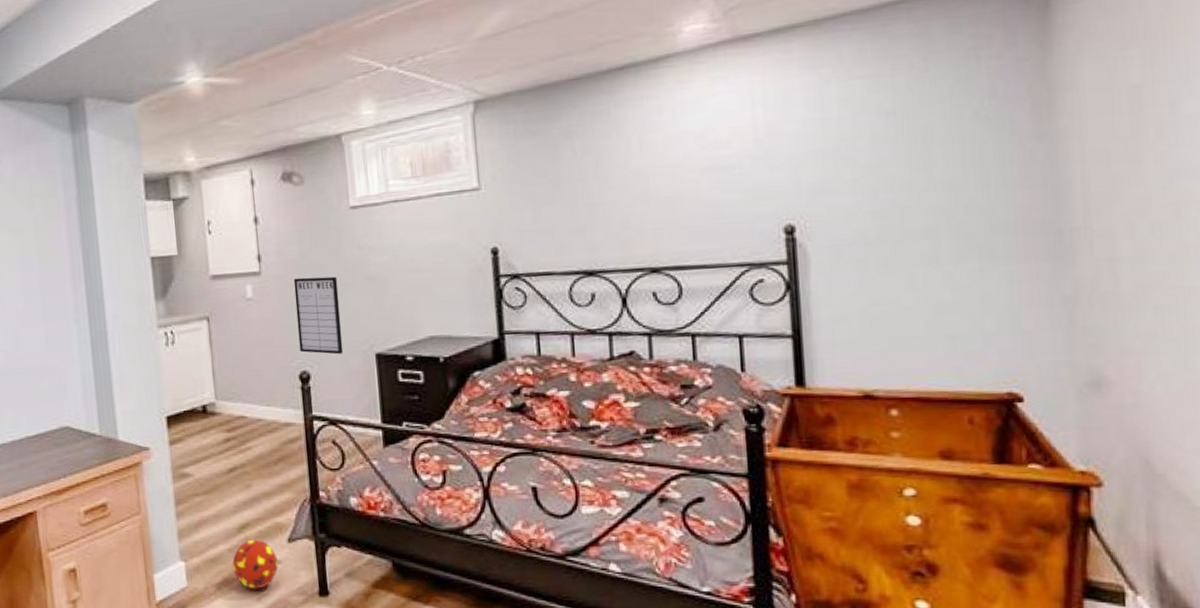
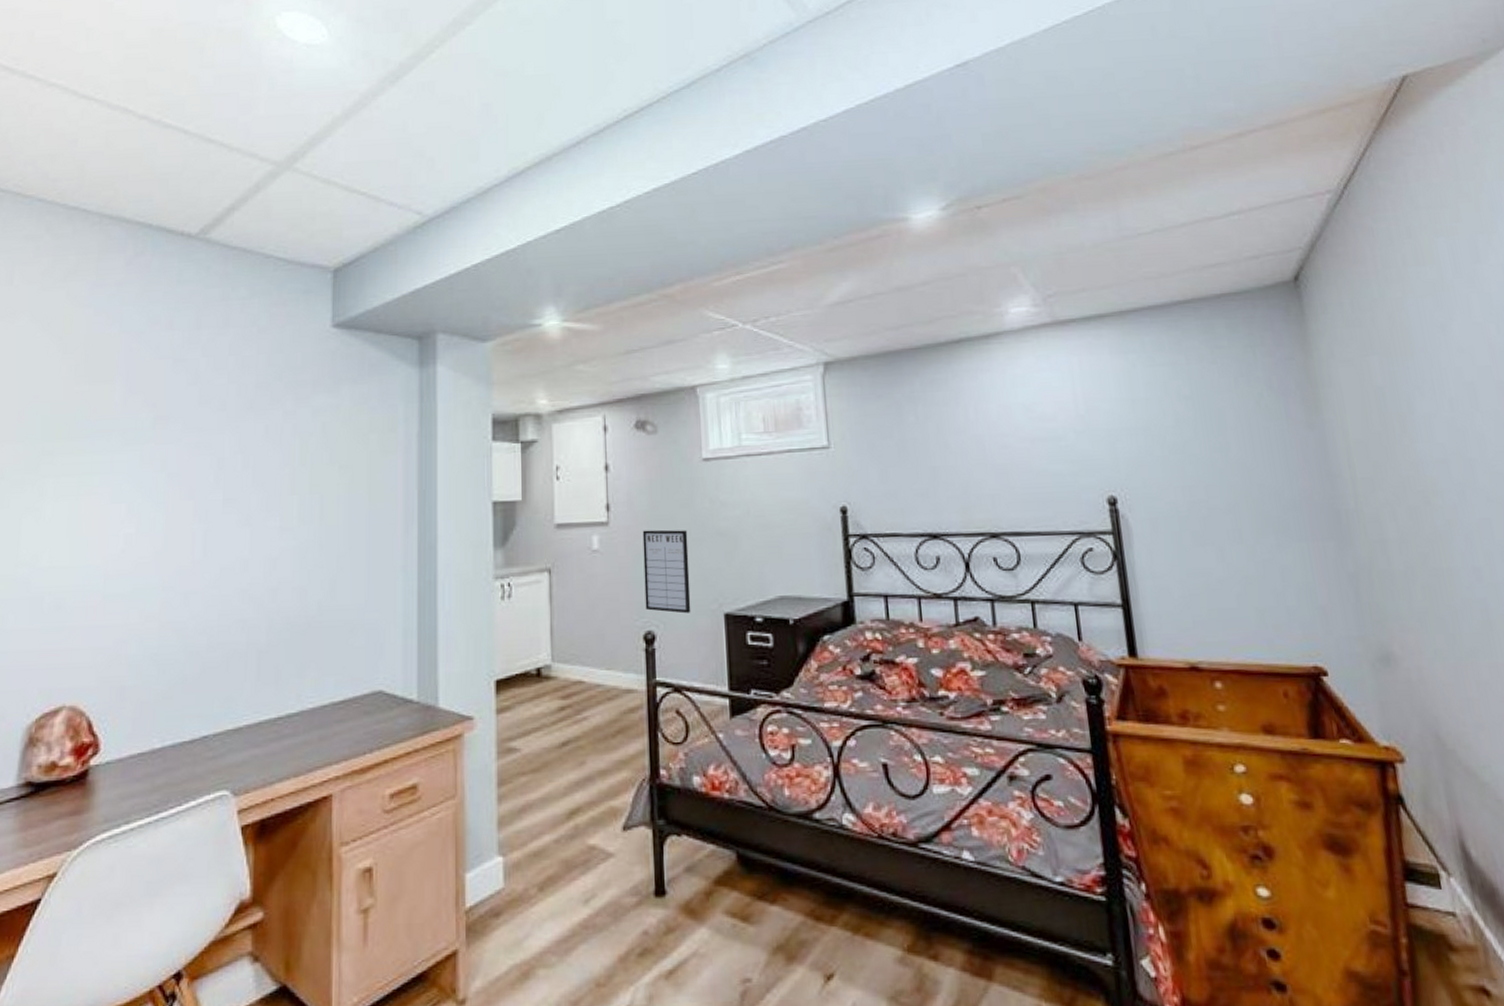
ball: present [232,539,278,589] -> none [558,827,610,890]

